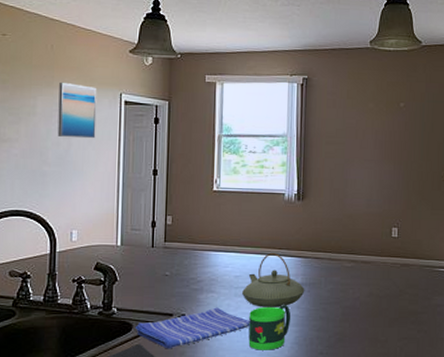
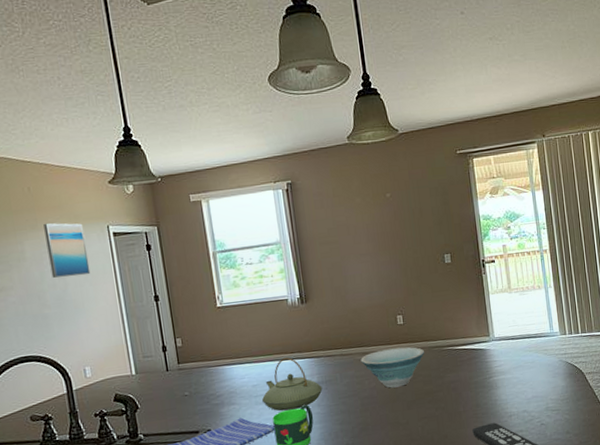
bowl: none [348,261,415,302] -> present [360,347,424,388]

